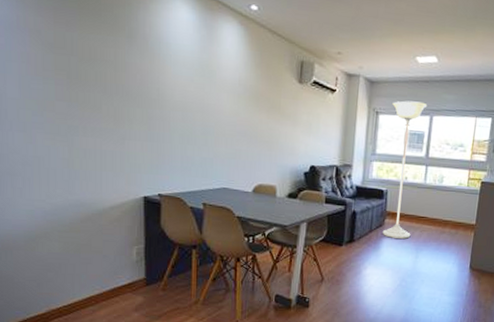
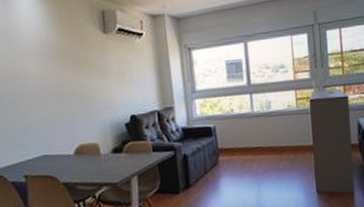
floor lamp: present [382,100,428,239] -> none [203,30,249,176]

